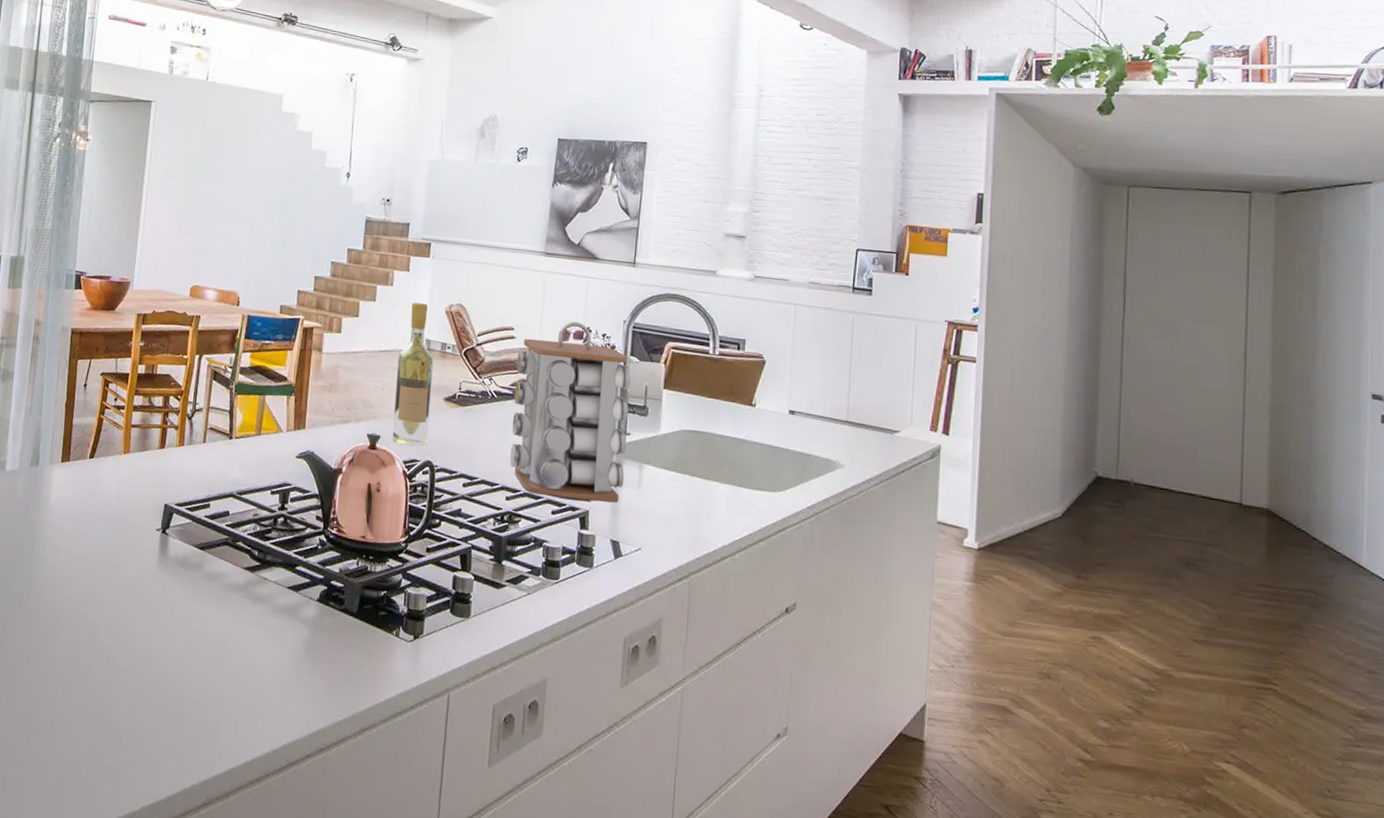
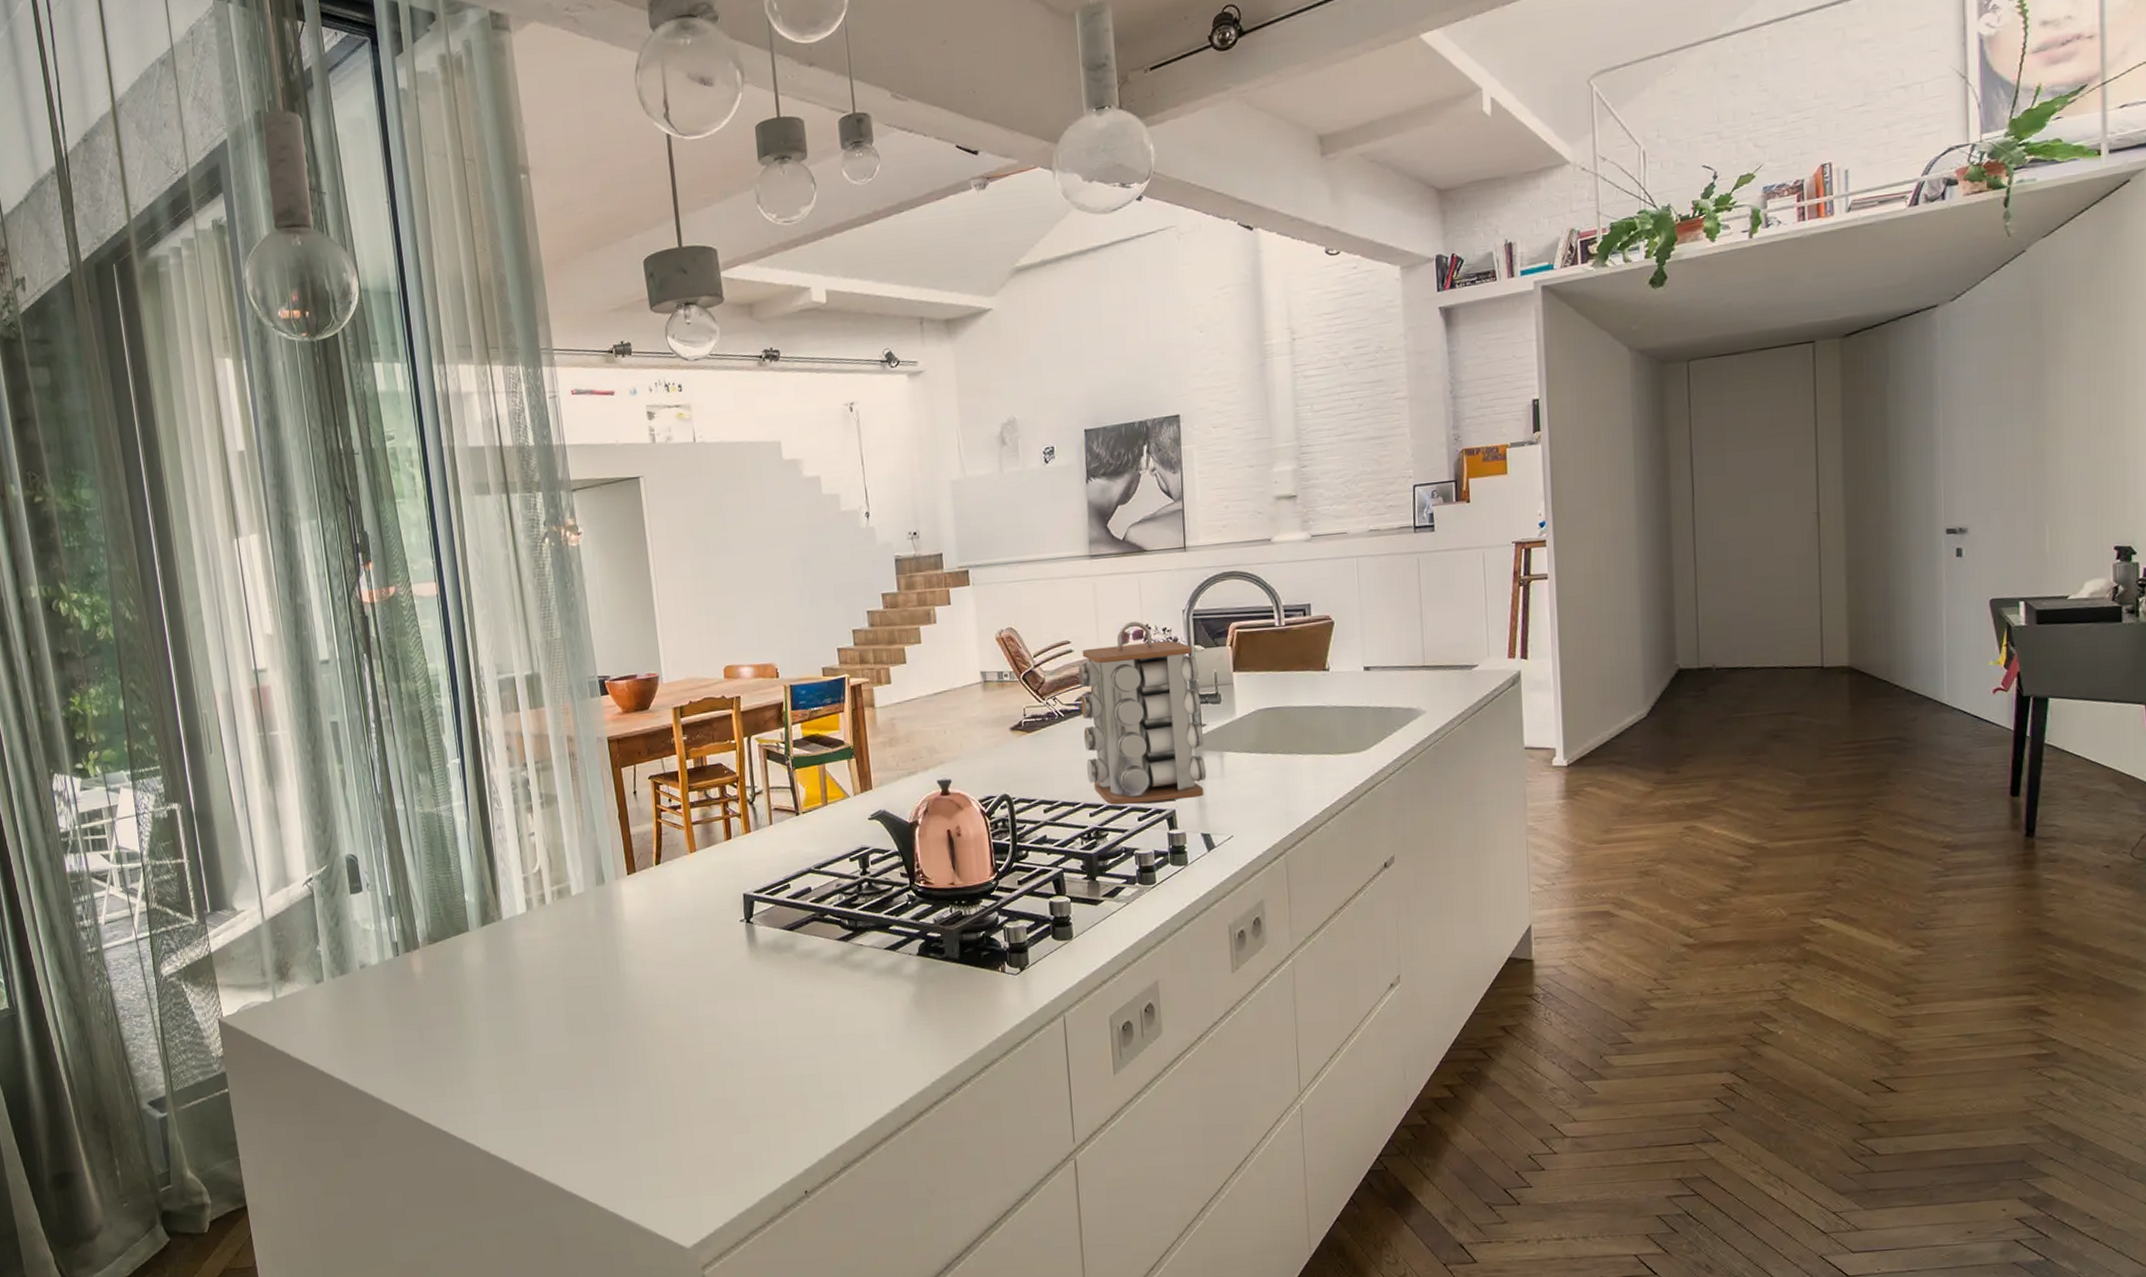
bottle: present [392,302,434,448] -> none [955,635,1001,785]

